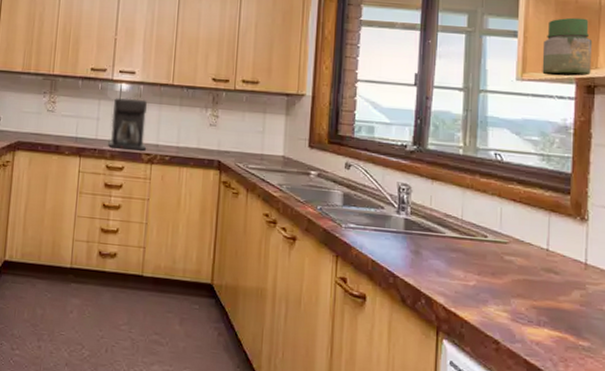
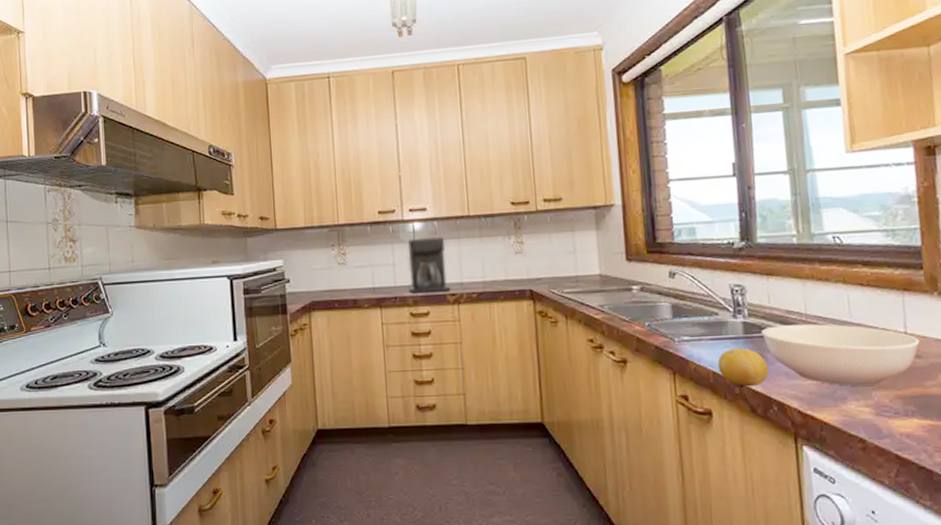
fruit: none [377,241,422,279] -> present [717,348,769,387]
bowl: none [419,226,559,293] -> present [760,324,920,386]
jar: present [542,17,593,77] -> none [870,73,929,142]

